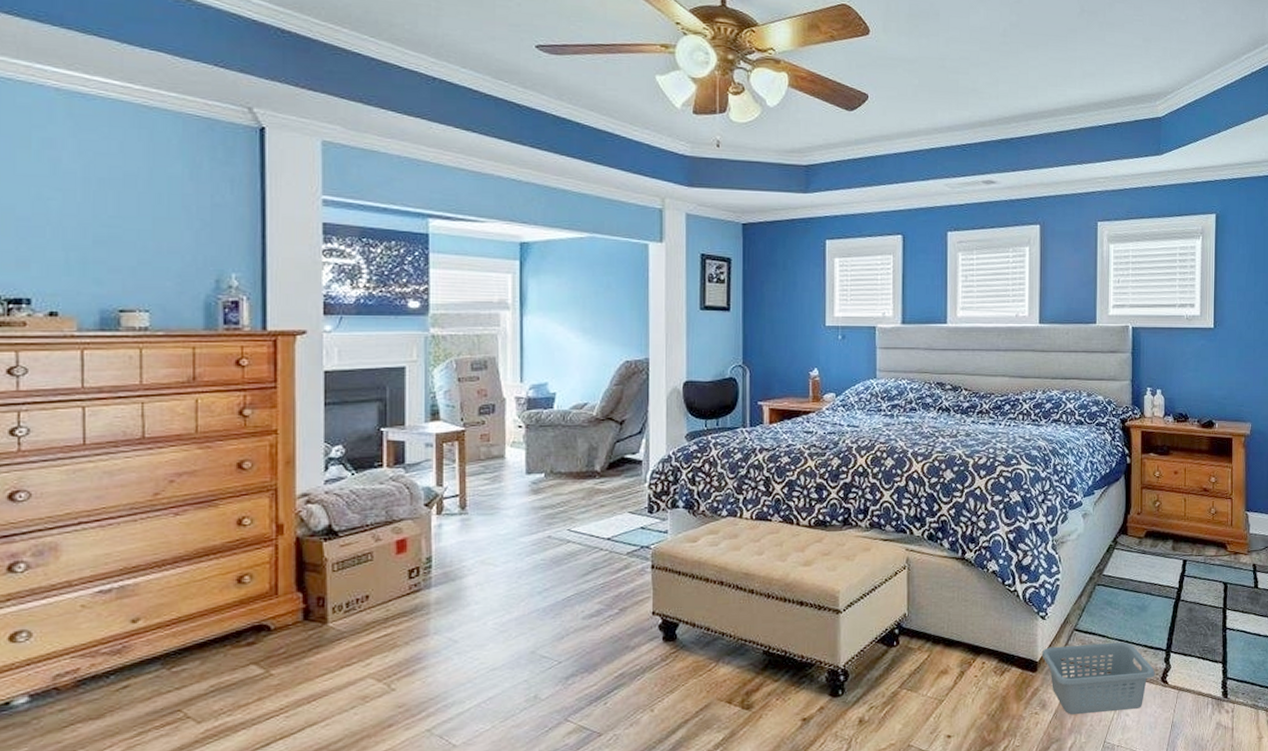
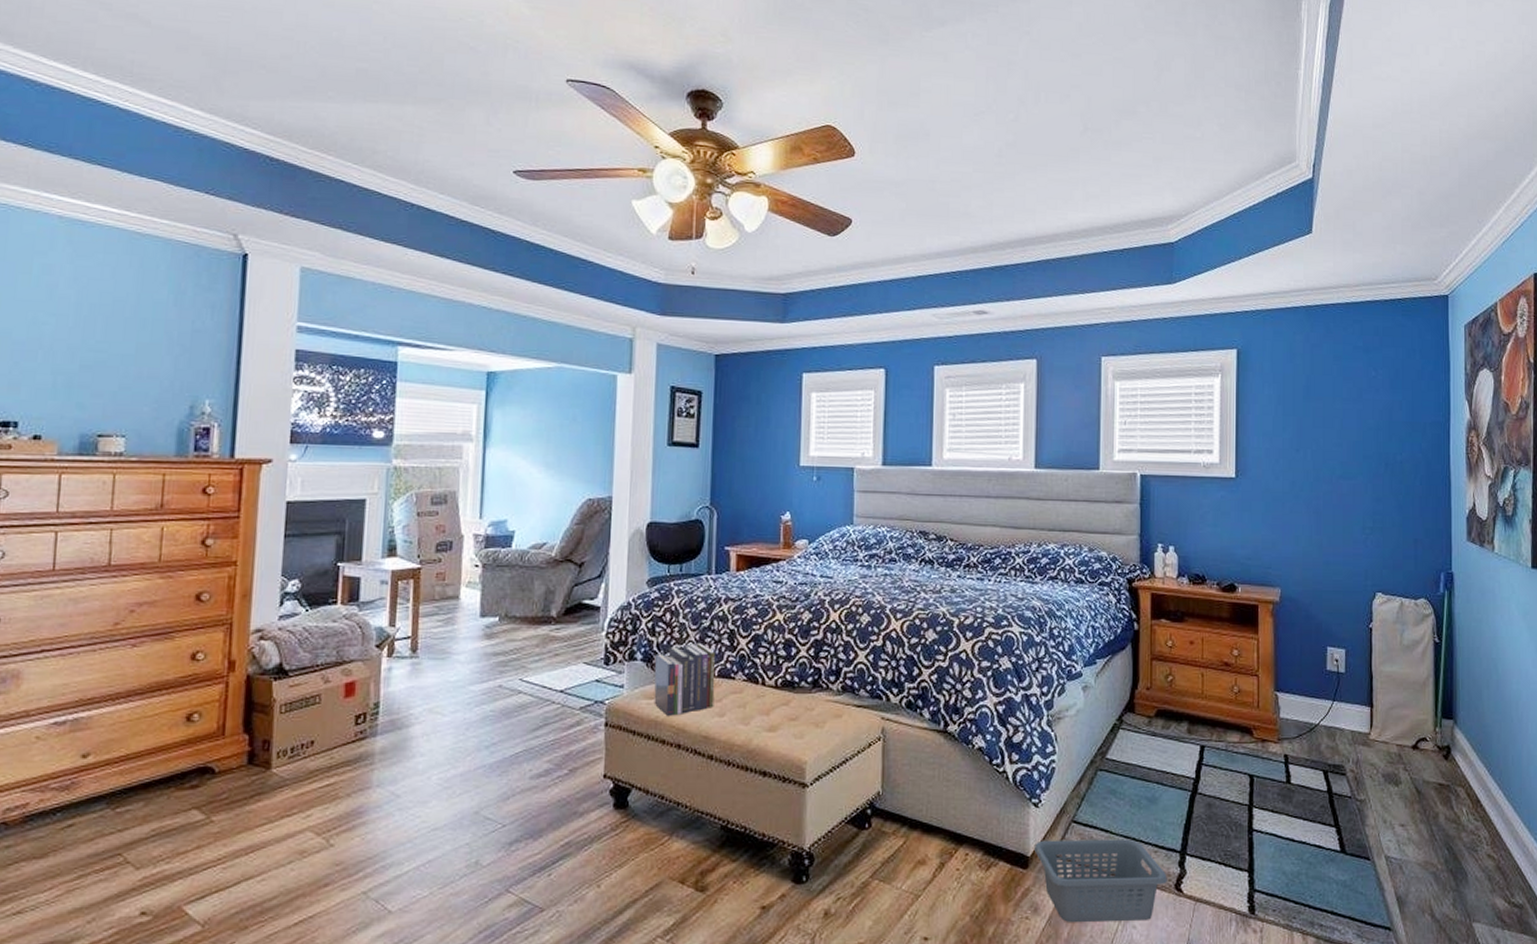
books: none [697,489,753,557] -> present [654,642,715,716]

